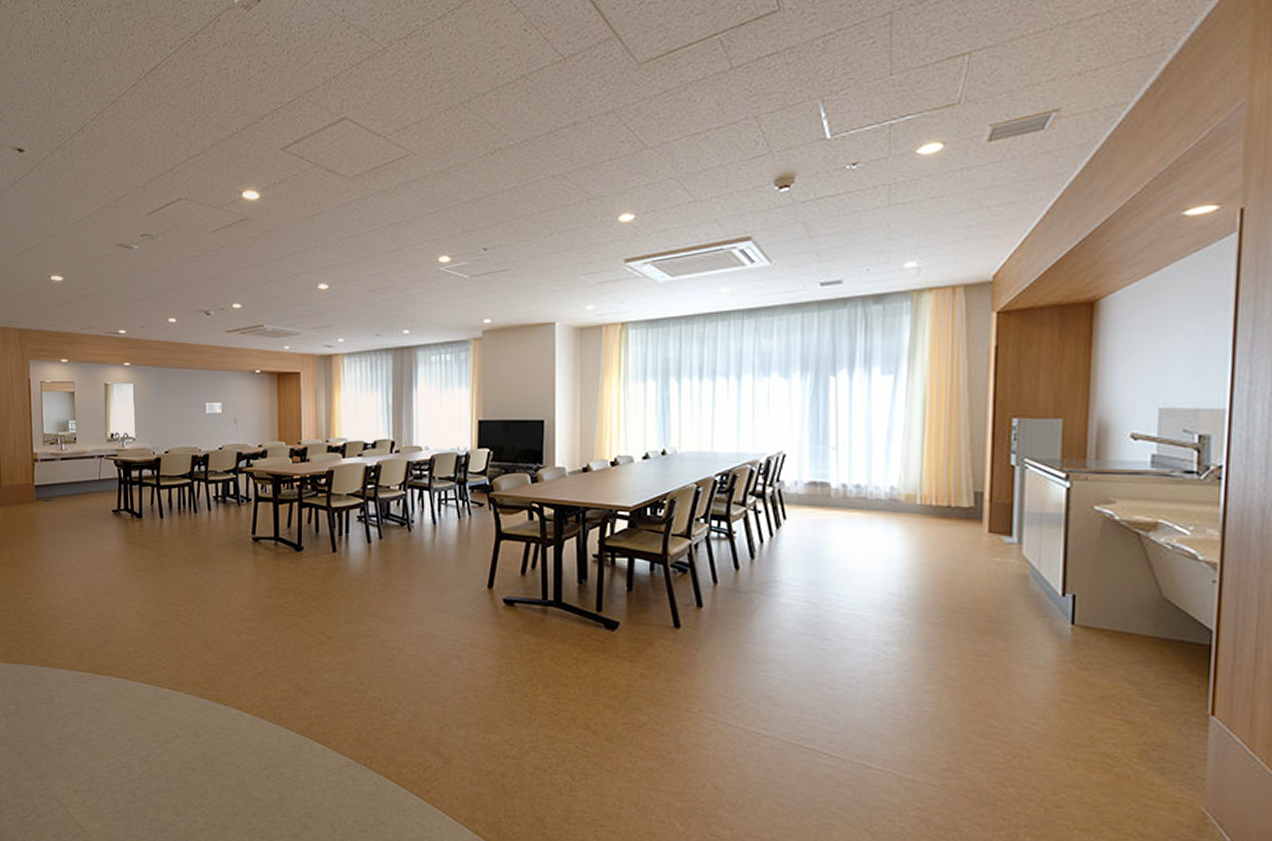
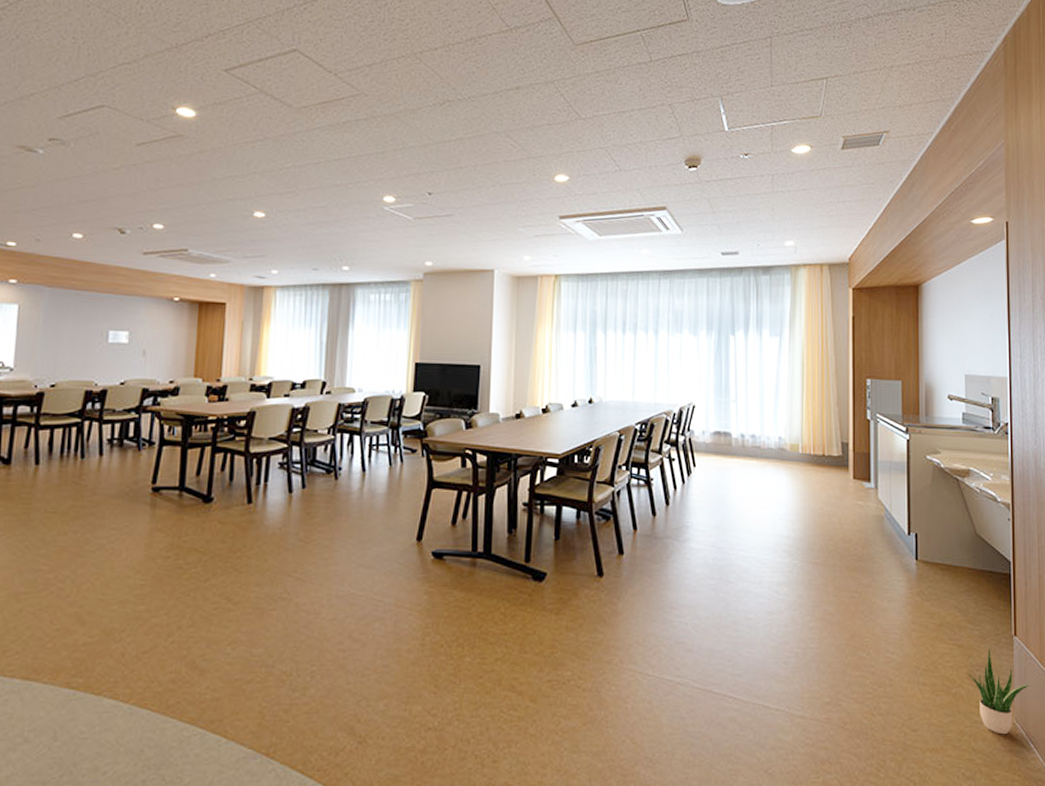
potted plant: none [1137,728,1231,823] -> present [967,649,1030,735]

